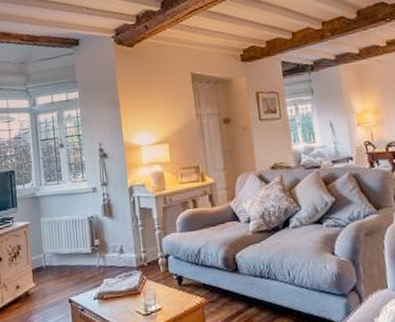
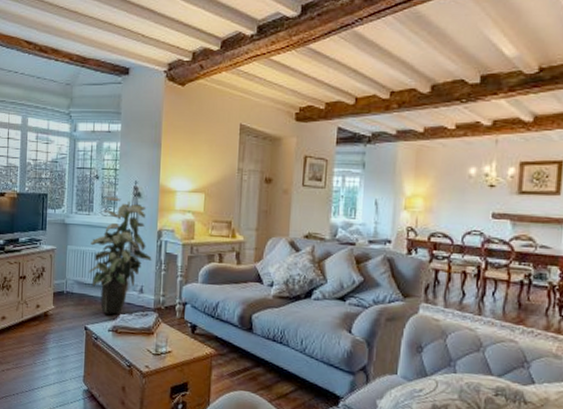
indoor plant: none [64,162,127,282] -> present [88,197,152,315]

